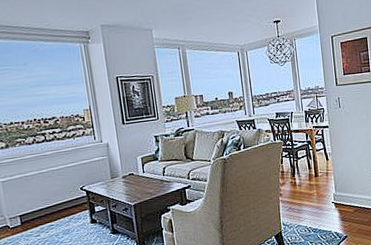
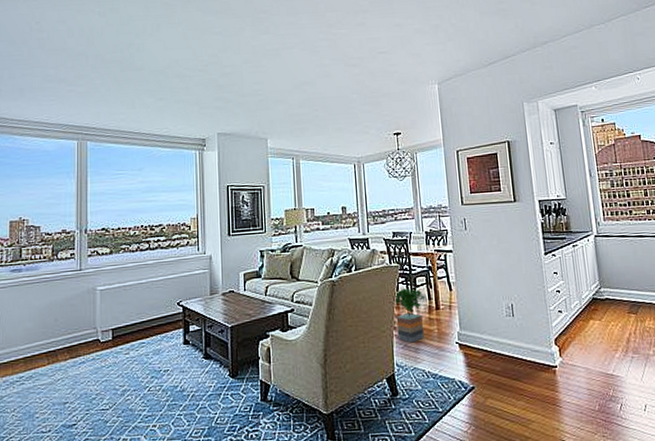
potted tree: none [278,160,306,206] -> present [393,288,426,343]

